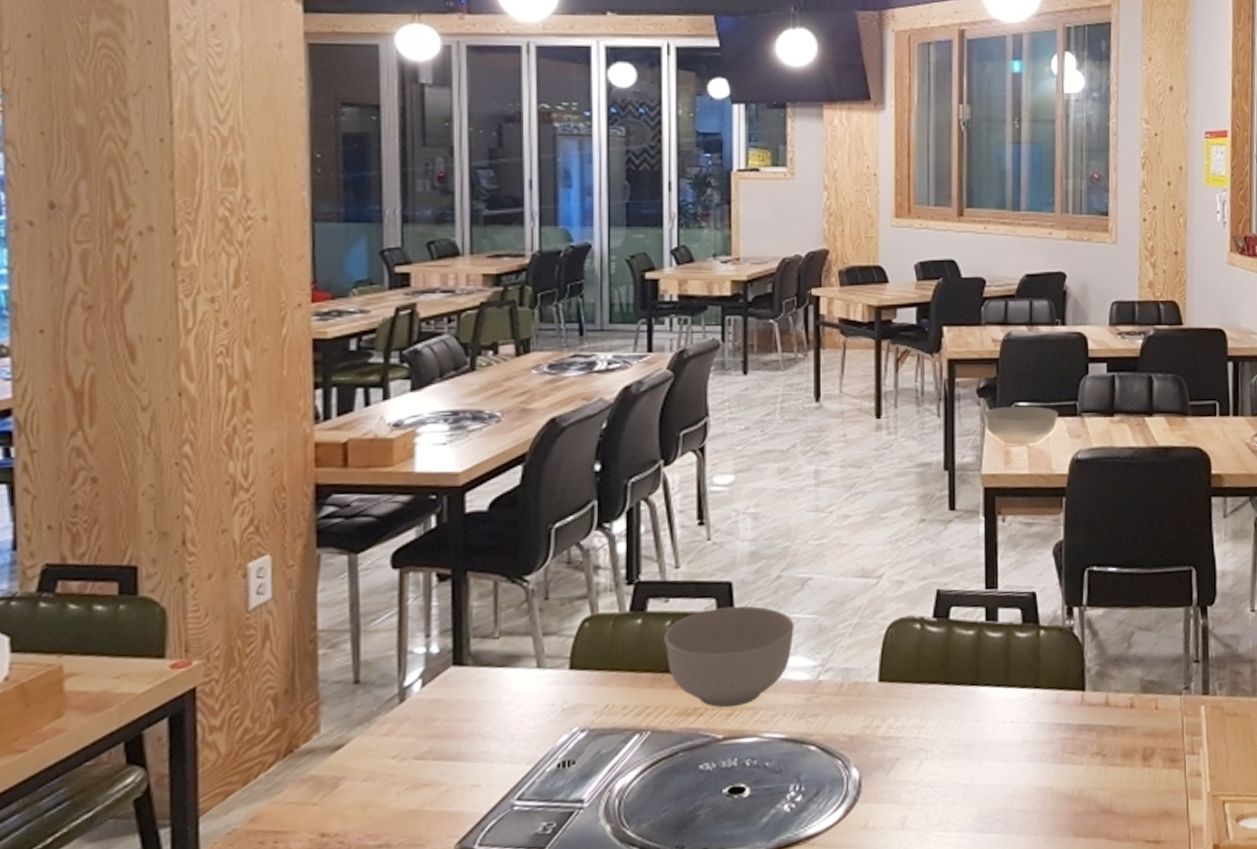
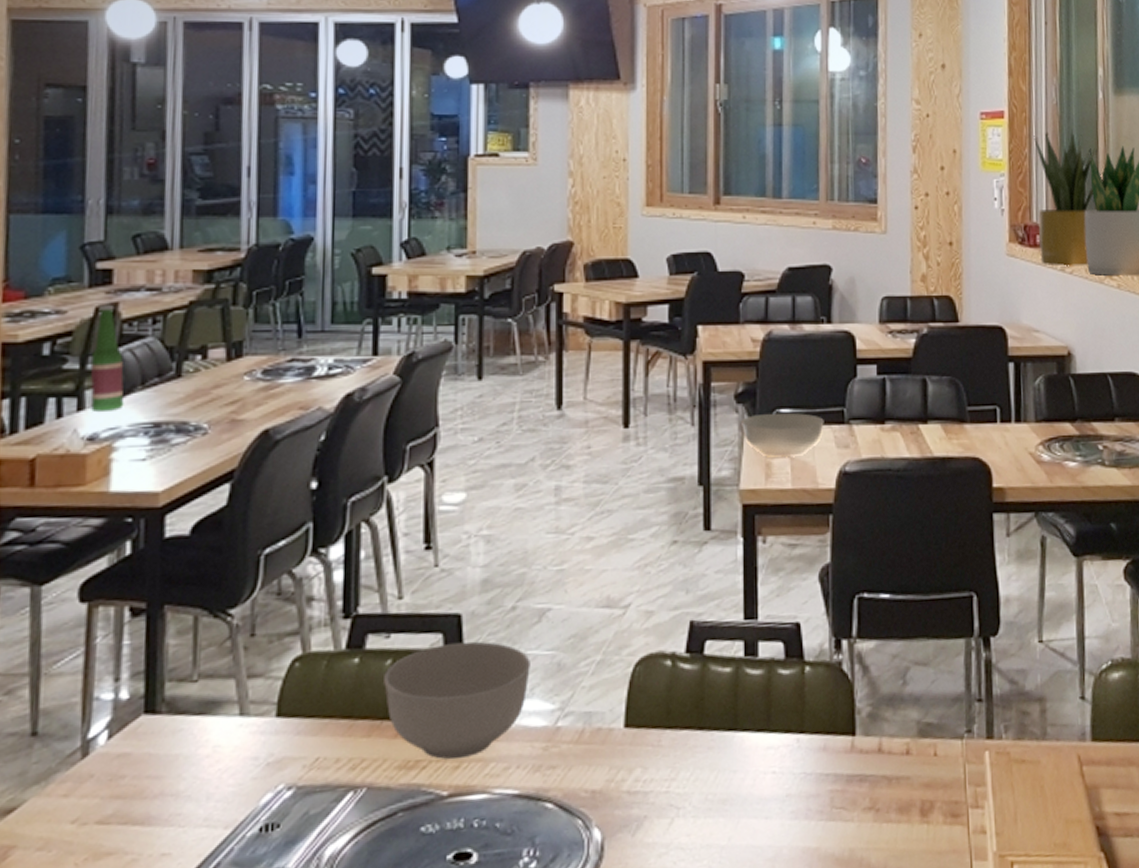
beer bottle: none [393,304,425,402] -> present [90,304,124,413]

